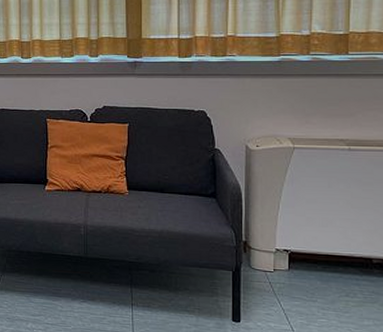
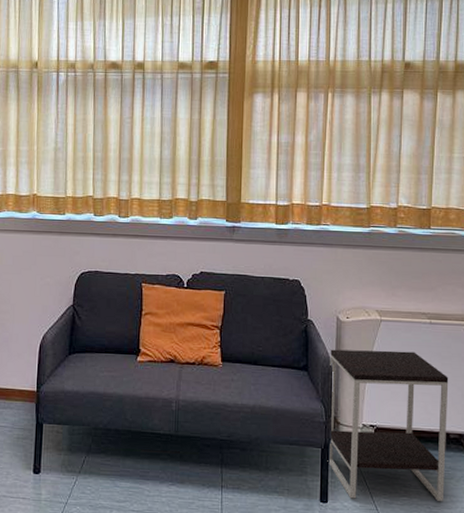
side table: none [239,177,371,324] -> present [327,349,449,501]

